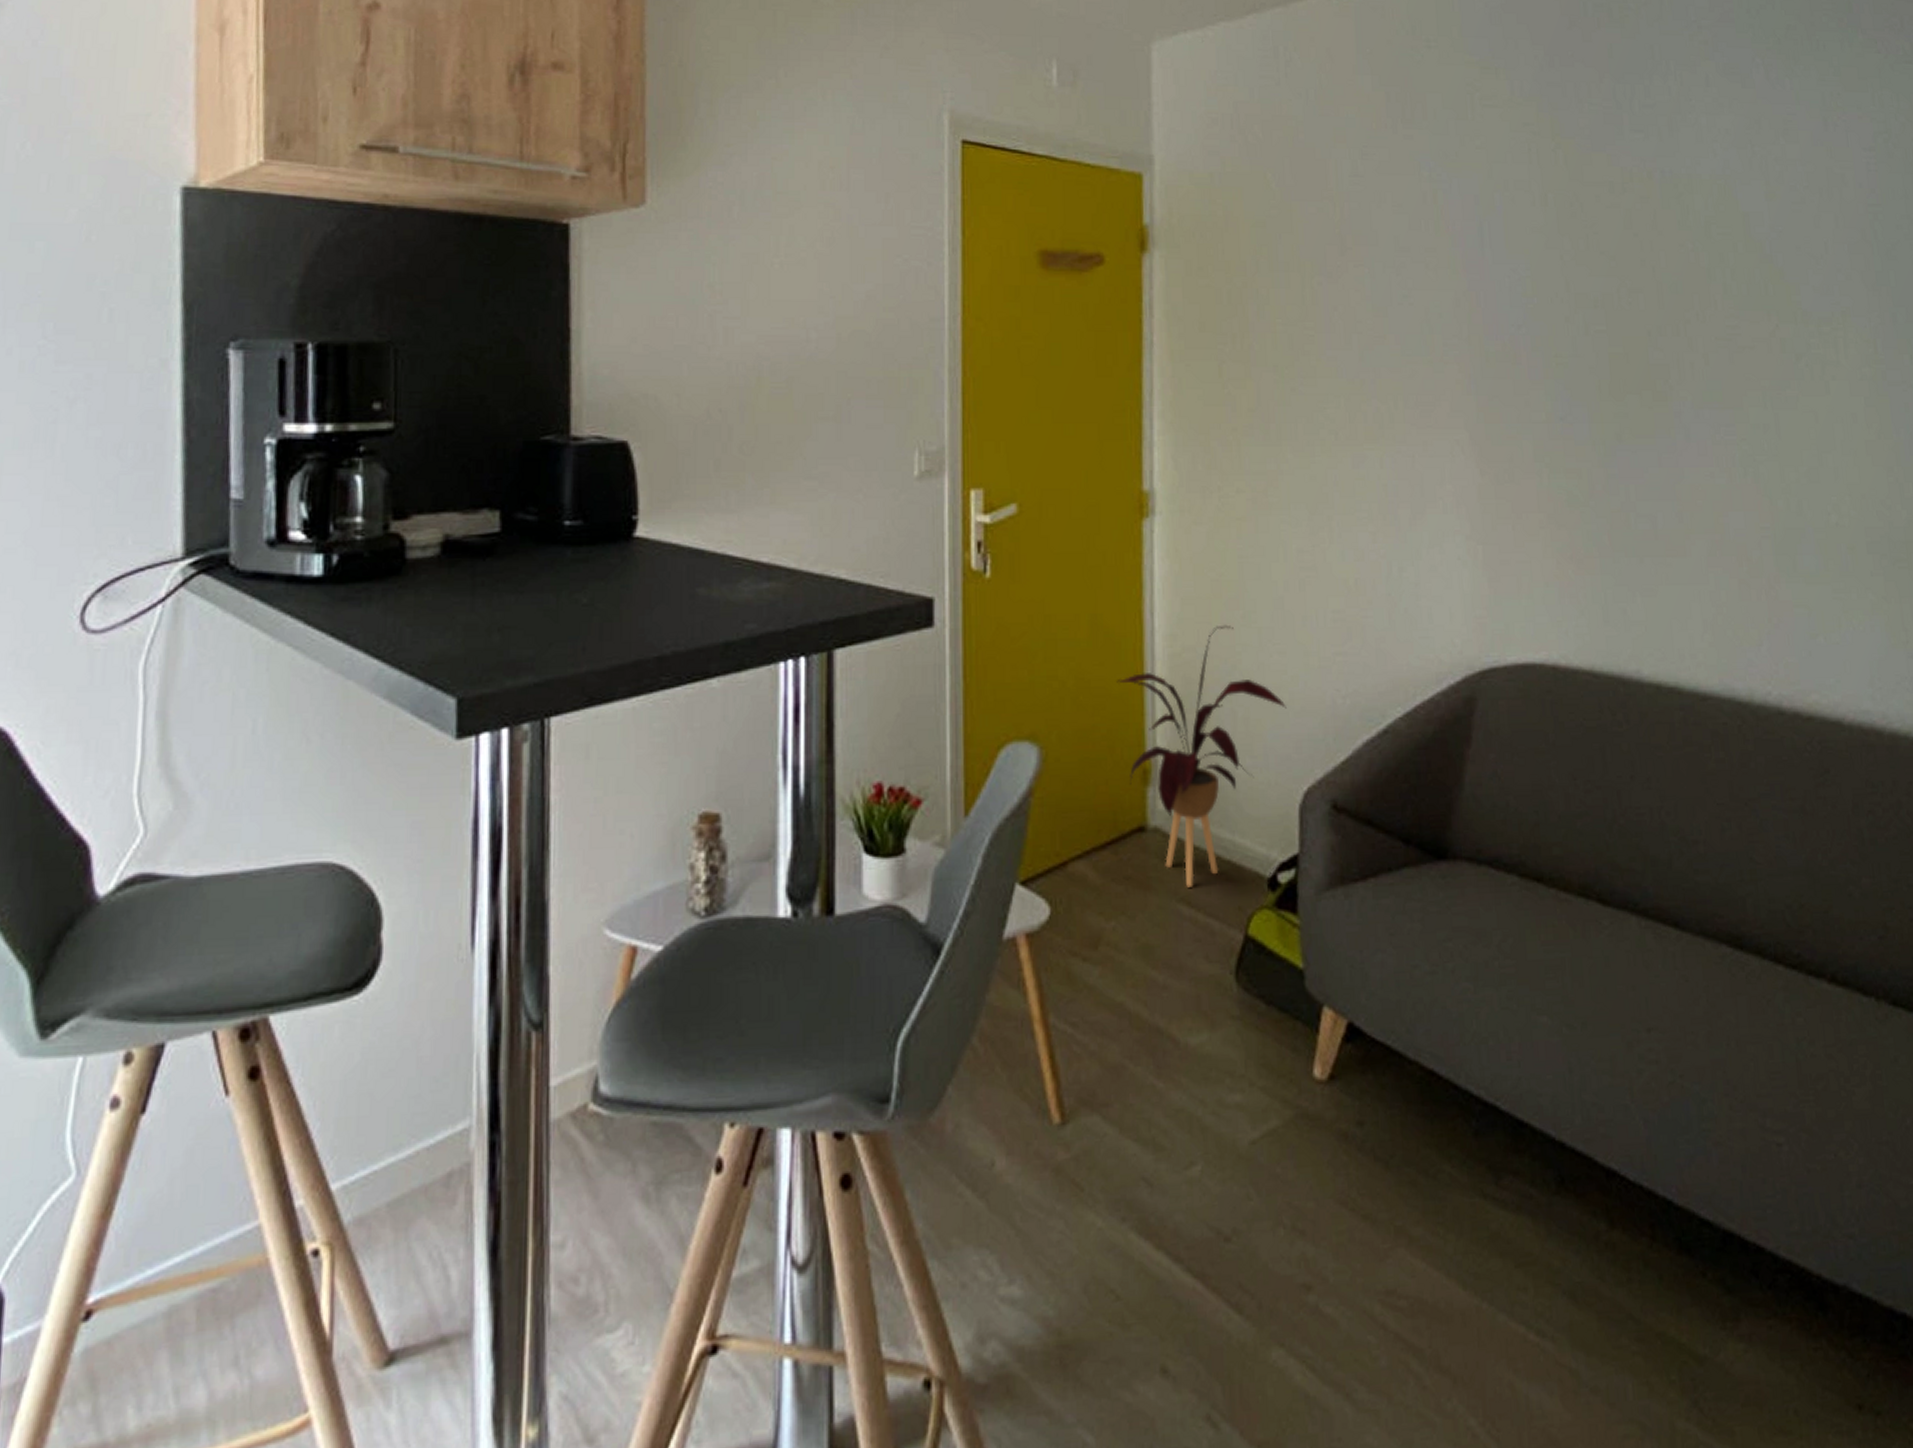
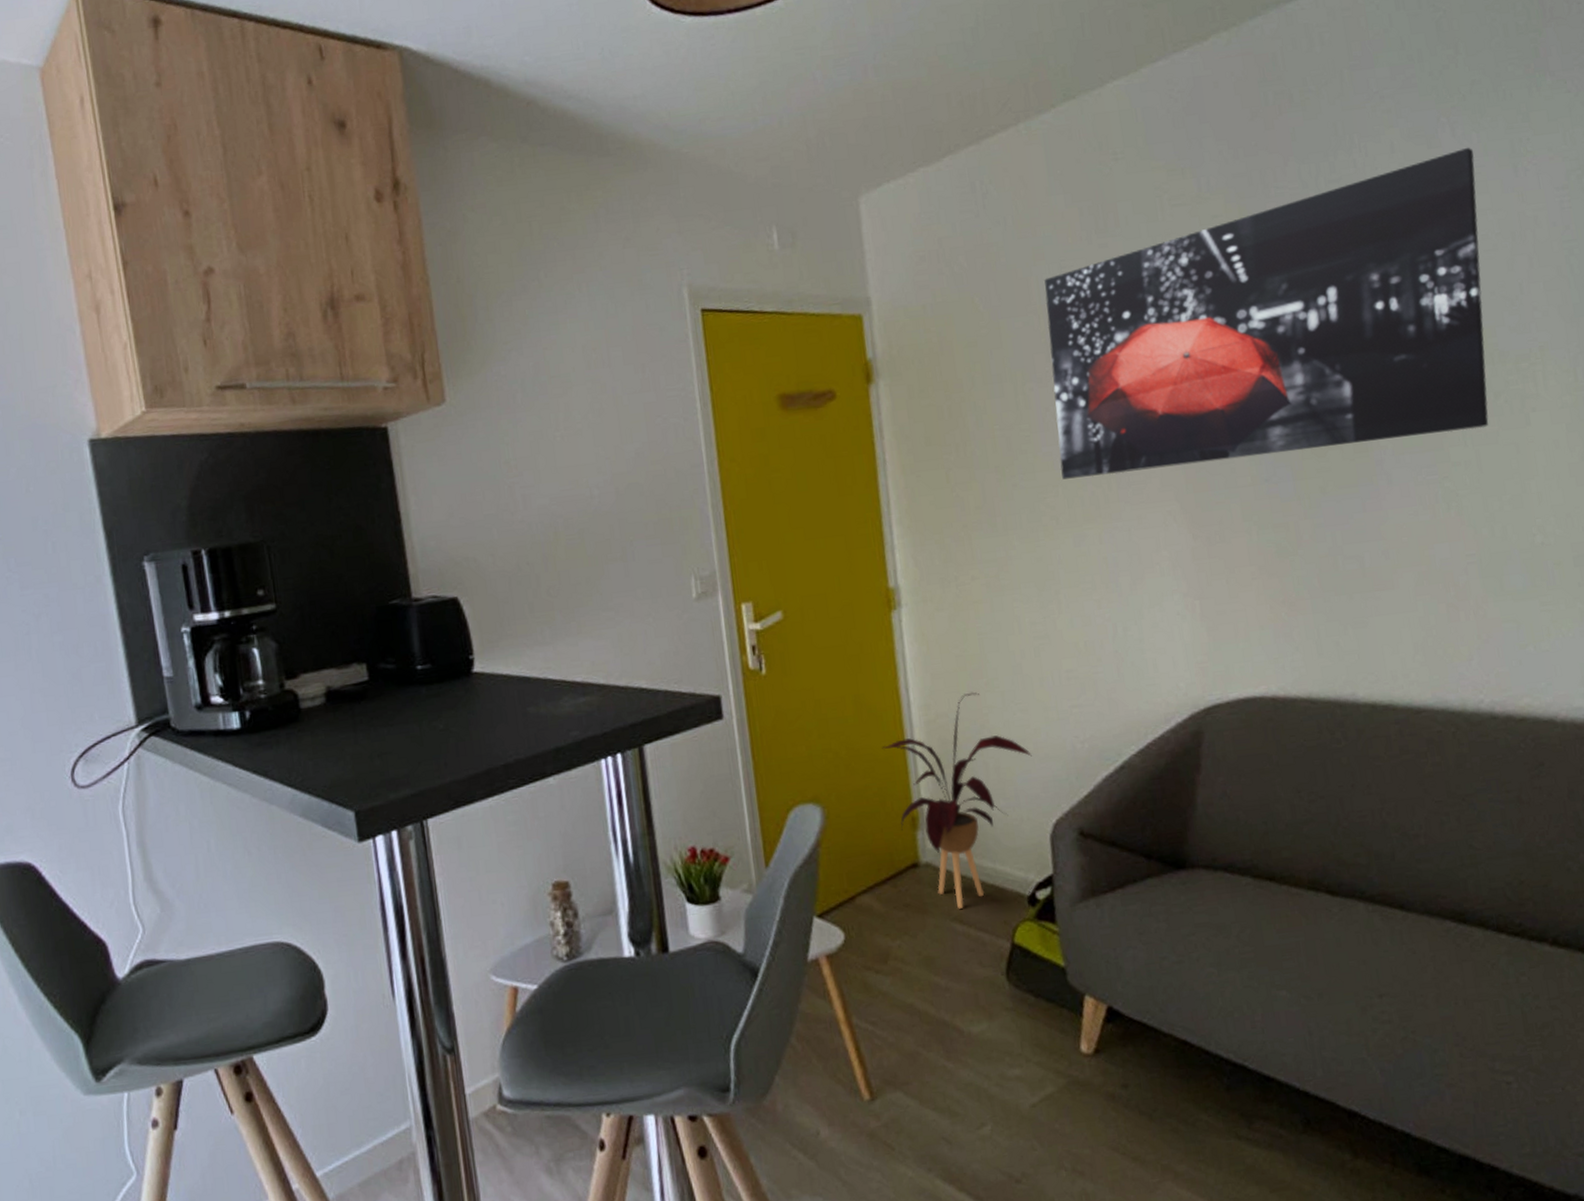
wall art: none [1342,92,1789,391] -> present [1044,147,1489,480]

